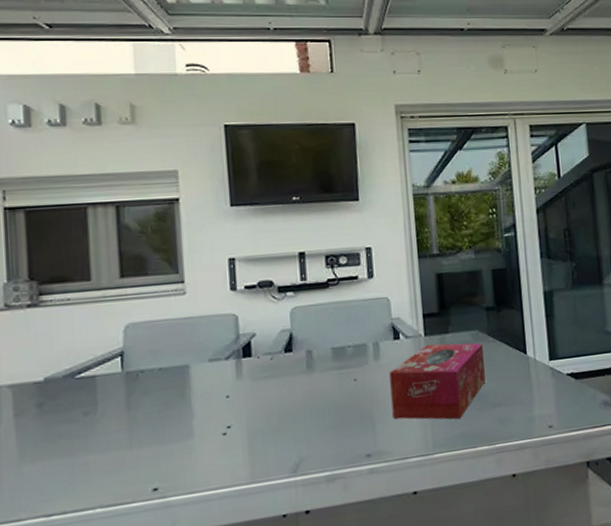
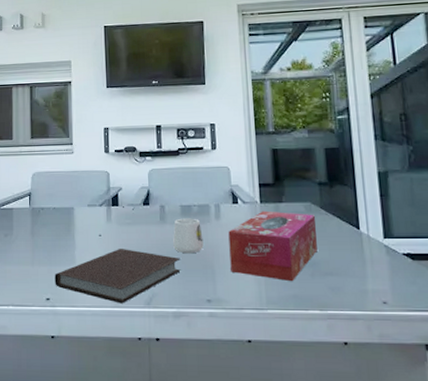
notebook: none [164,408,334,478] -> present [54,249,181,304]
mug: none [323,361,361,405] -> present [173,218,204,254]

